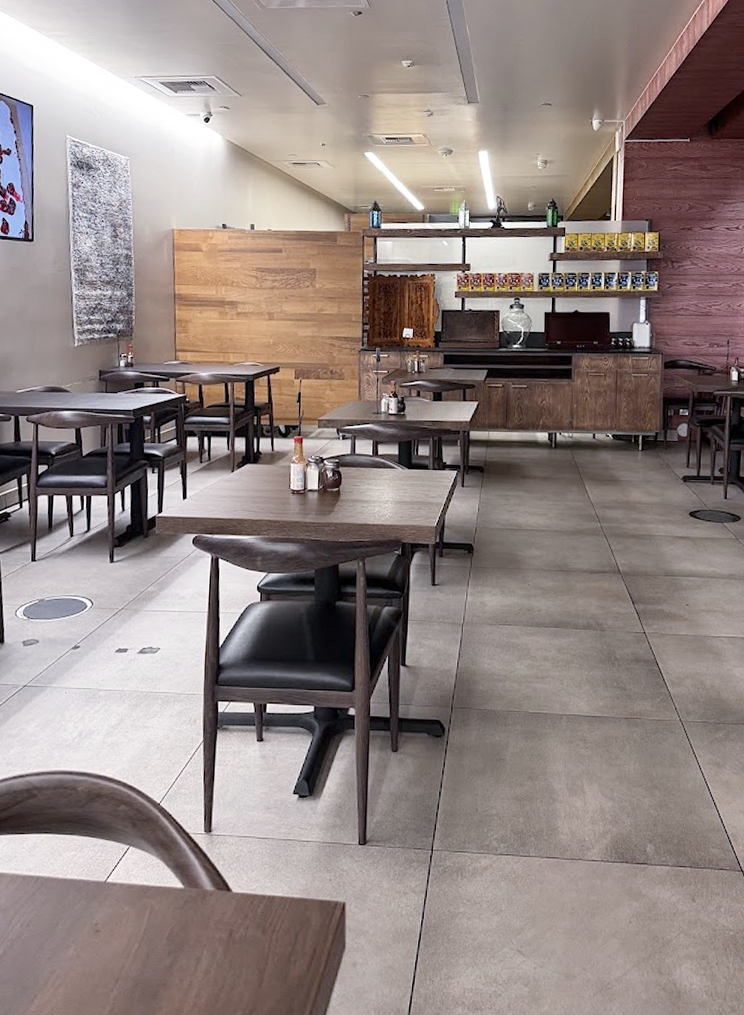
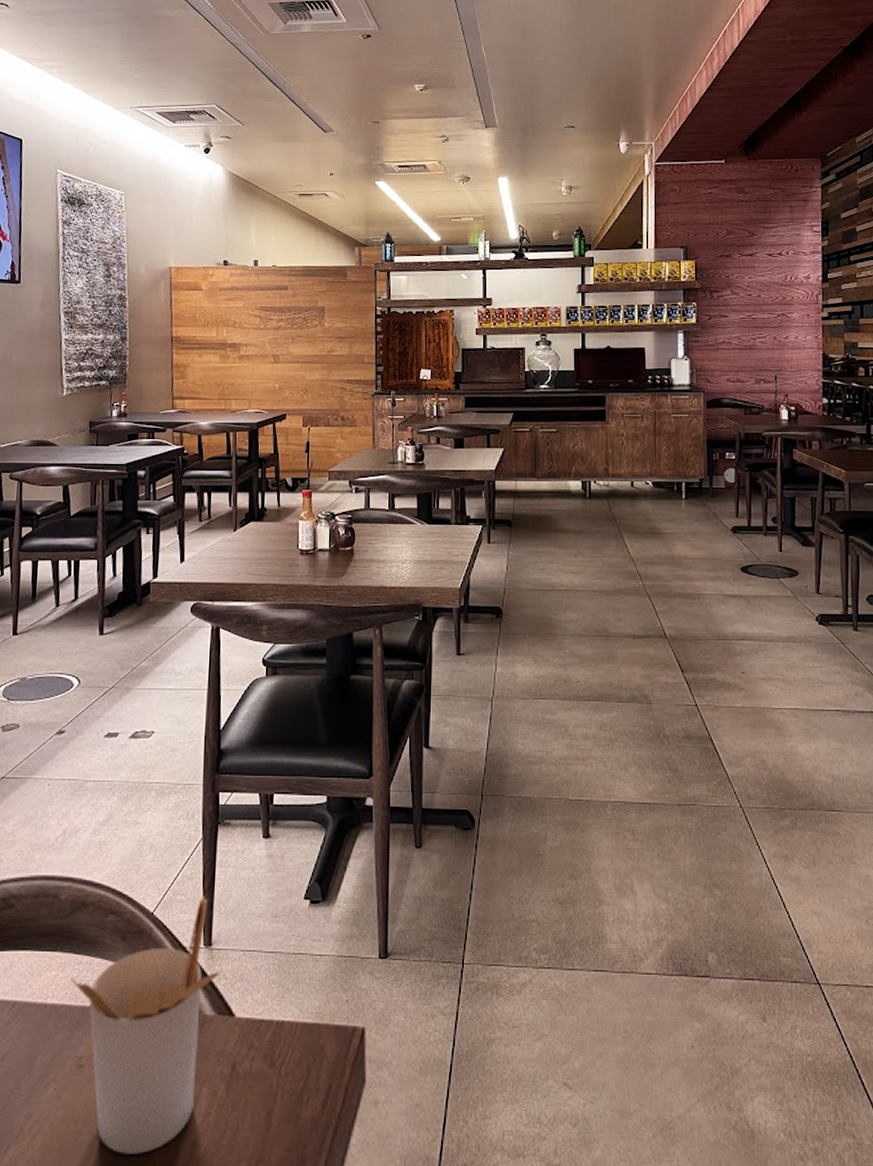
utensil holder: none [87,790,218,1004] -> present [70,896,219,1154]

